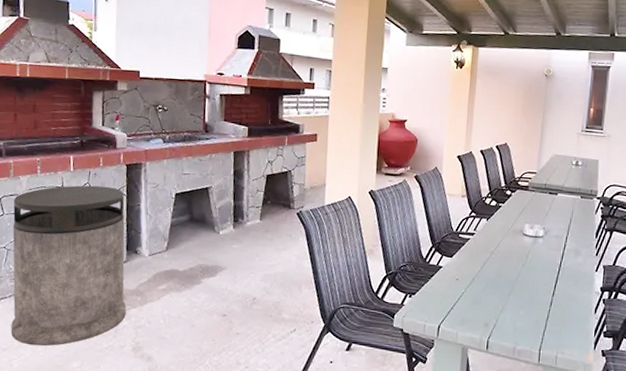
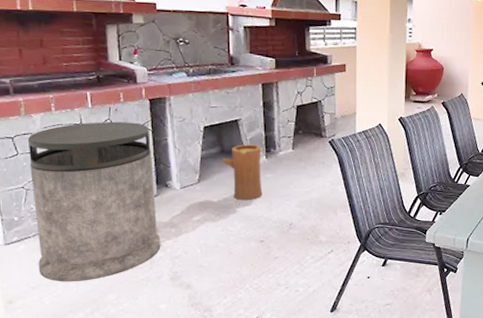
decorative log: none [190,213,229,272] -> present [222,144,263,201]

